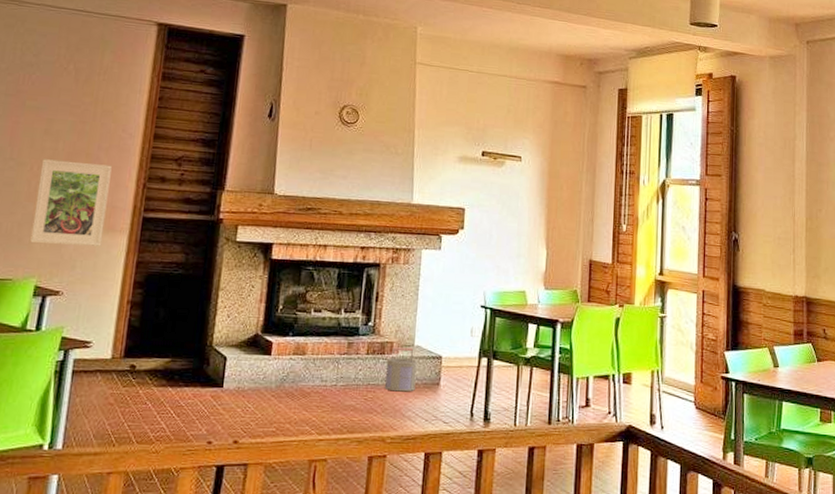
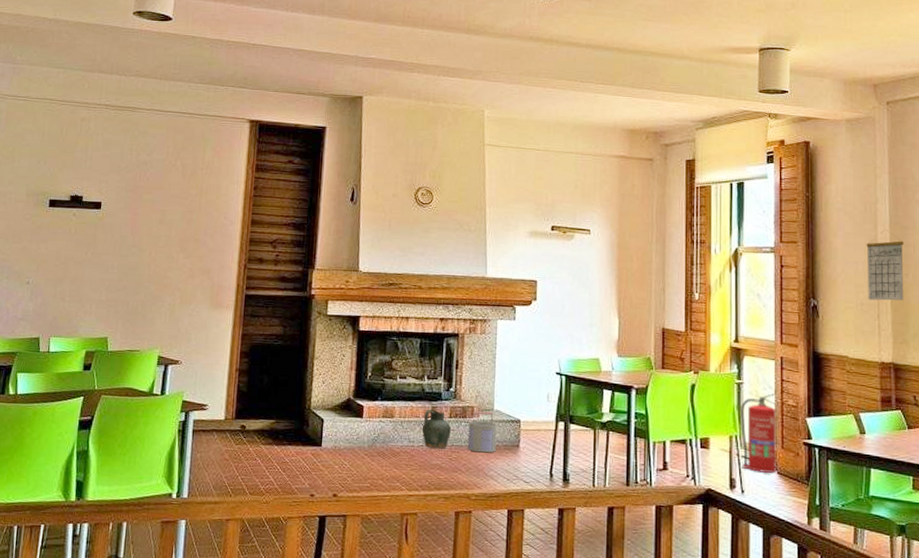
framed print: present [30,159,112,246] -> none [152,245,217,321]
ceramic jug: none [335,345,368,388] -> present [421,409,451,449]
fire extinguisher: none [662,327,699,408] -> present [741,393,778,473]
calendar: none [784,165,818,236] -> present [866,229,904,301]

